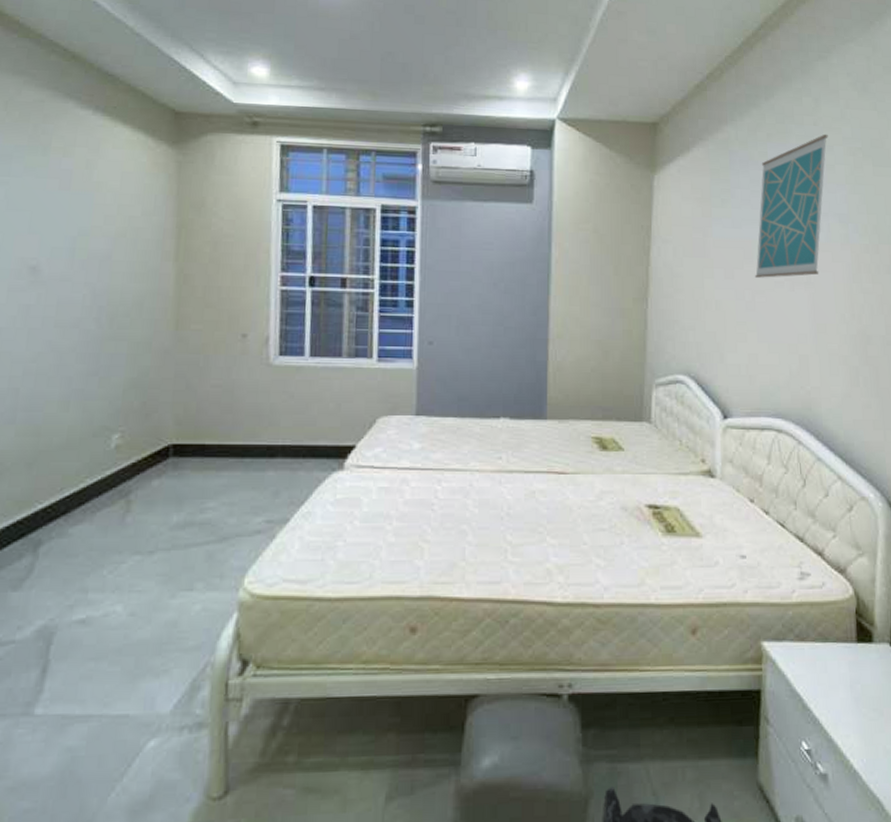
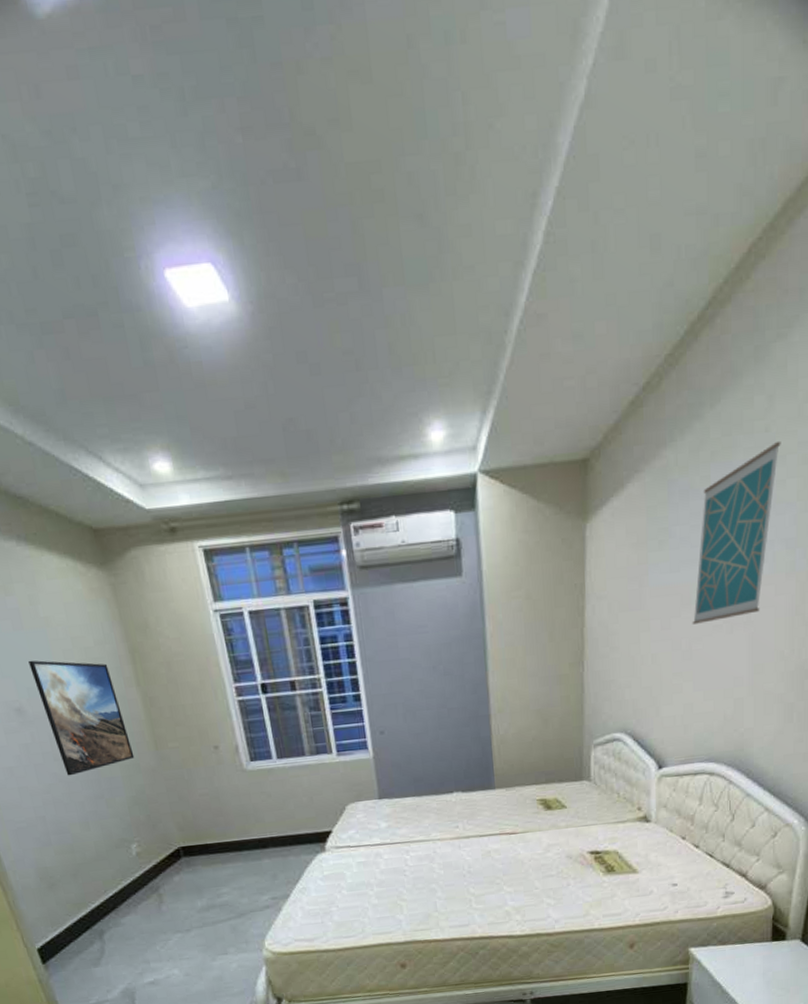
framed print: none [62,220,149,346] -> present [28,660,135,776]

